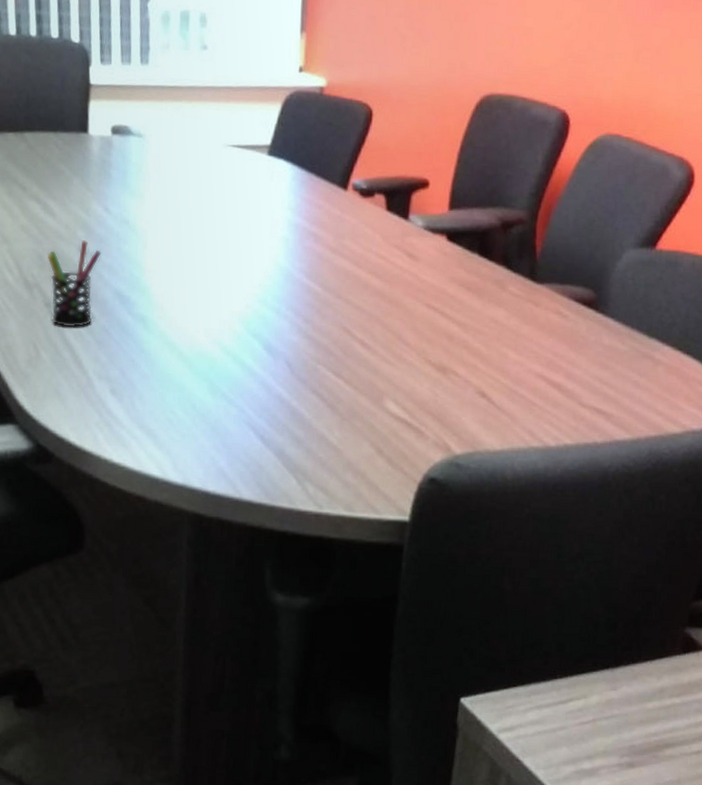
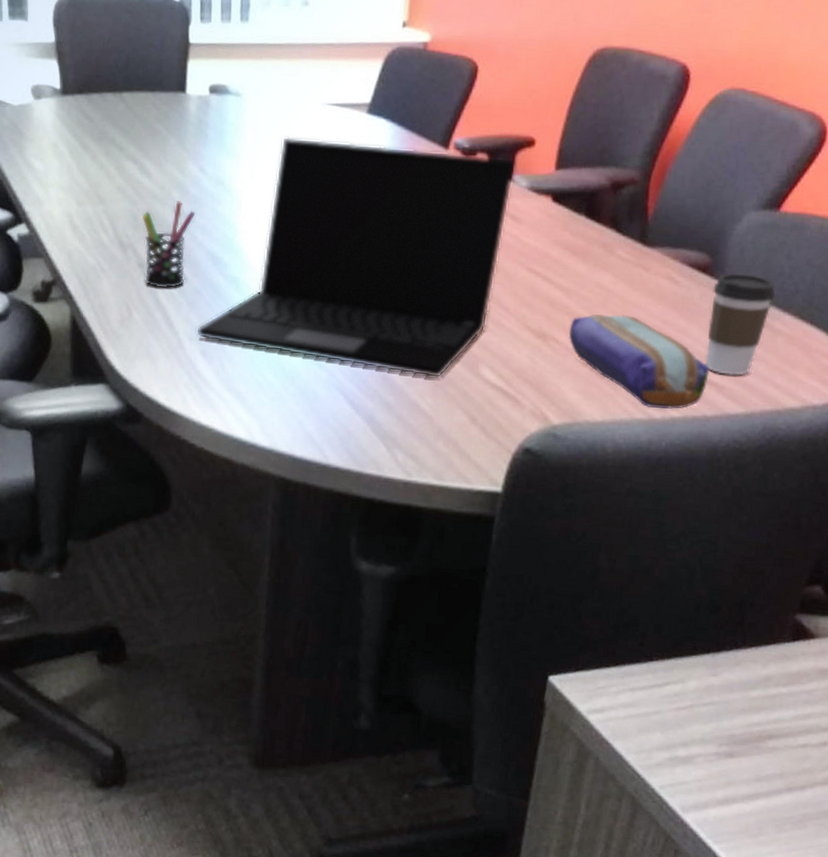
laptop: none [105,178,412,412] -> present [195,137,517,379]
pencil case: none [466,347,598,437] -> present [568,314,710,409]
coffee cup: none [593,307,655,404] -> present [705,273,776,376]

